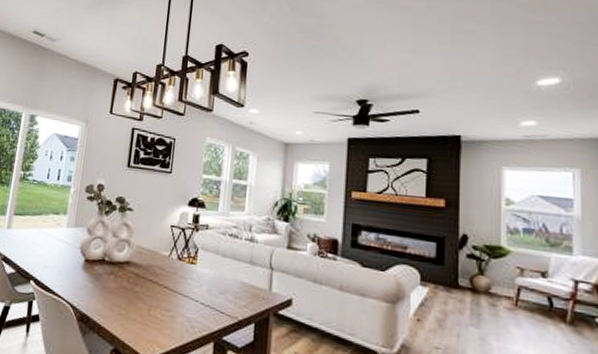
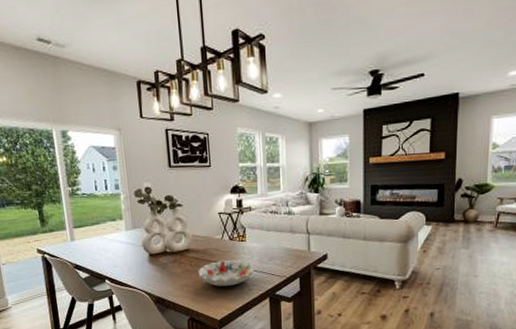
decorative bowl: none [134,282,201,318] -> present [198,259,254,286]

